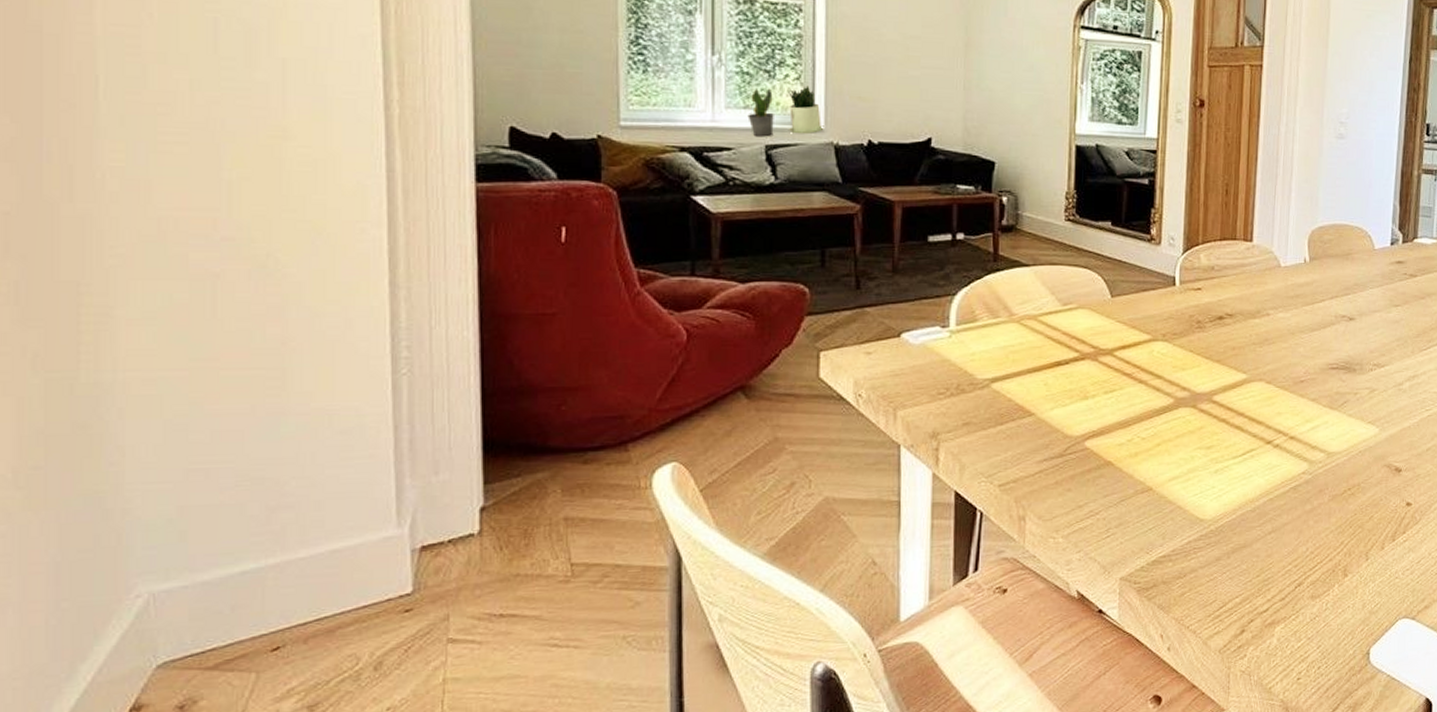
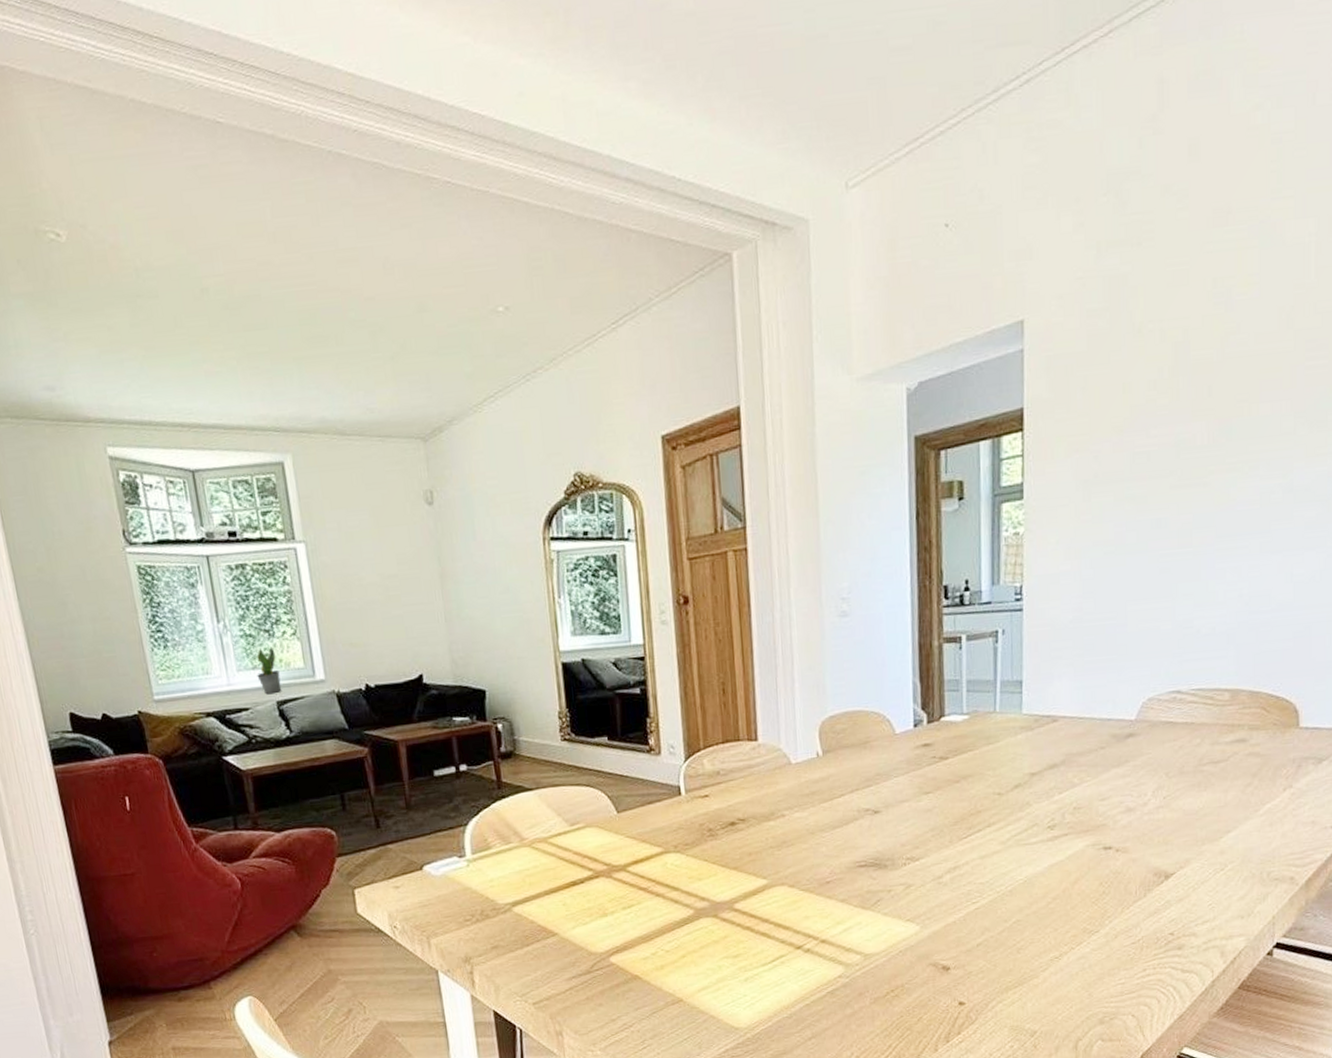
planter: present [787,86,824,135] -> none [286,639,325,687]

